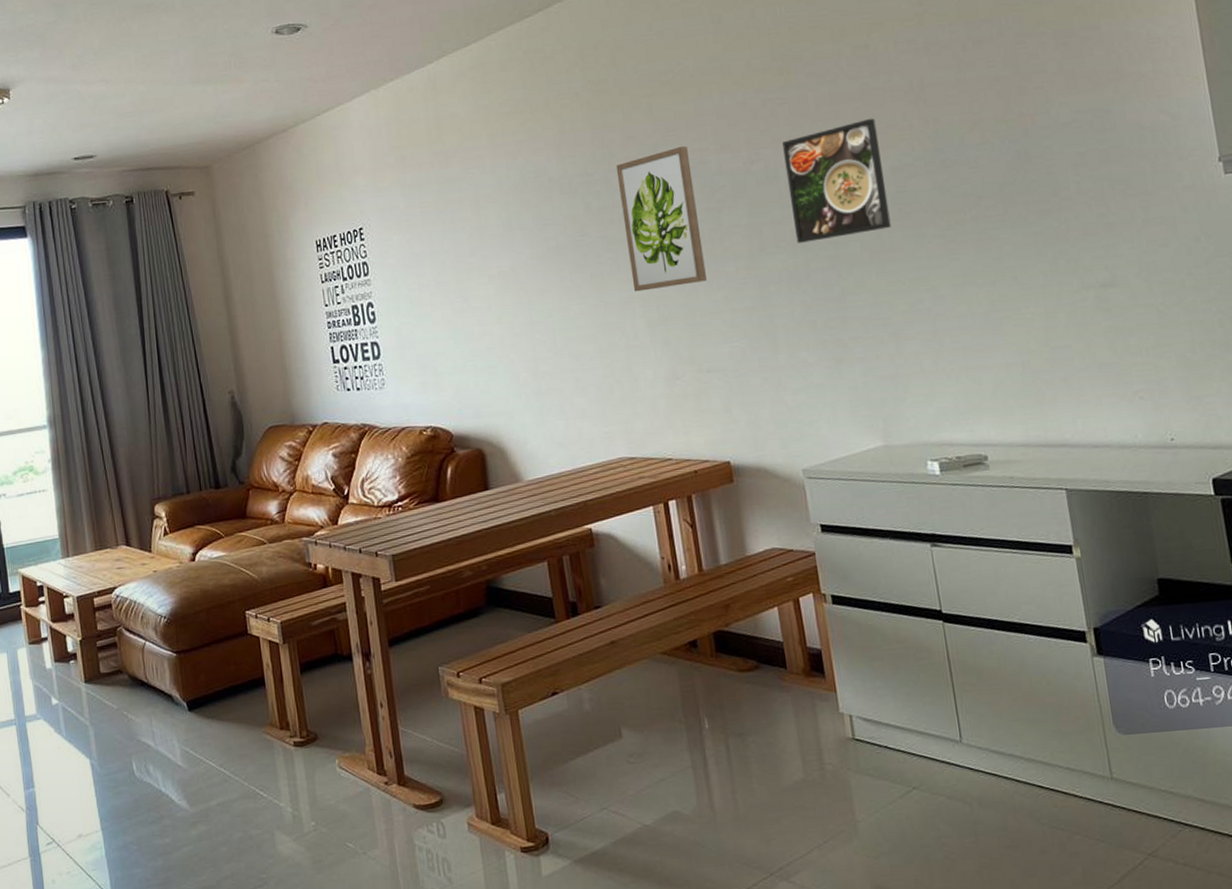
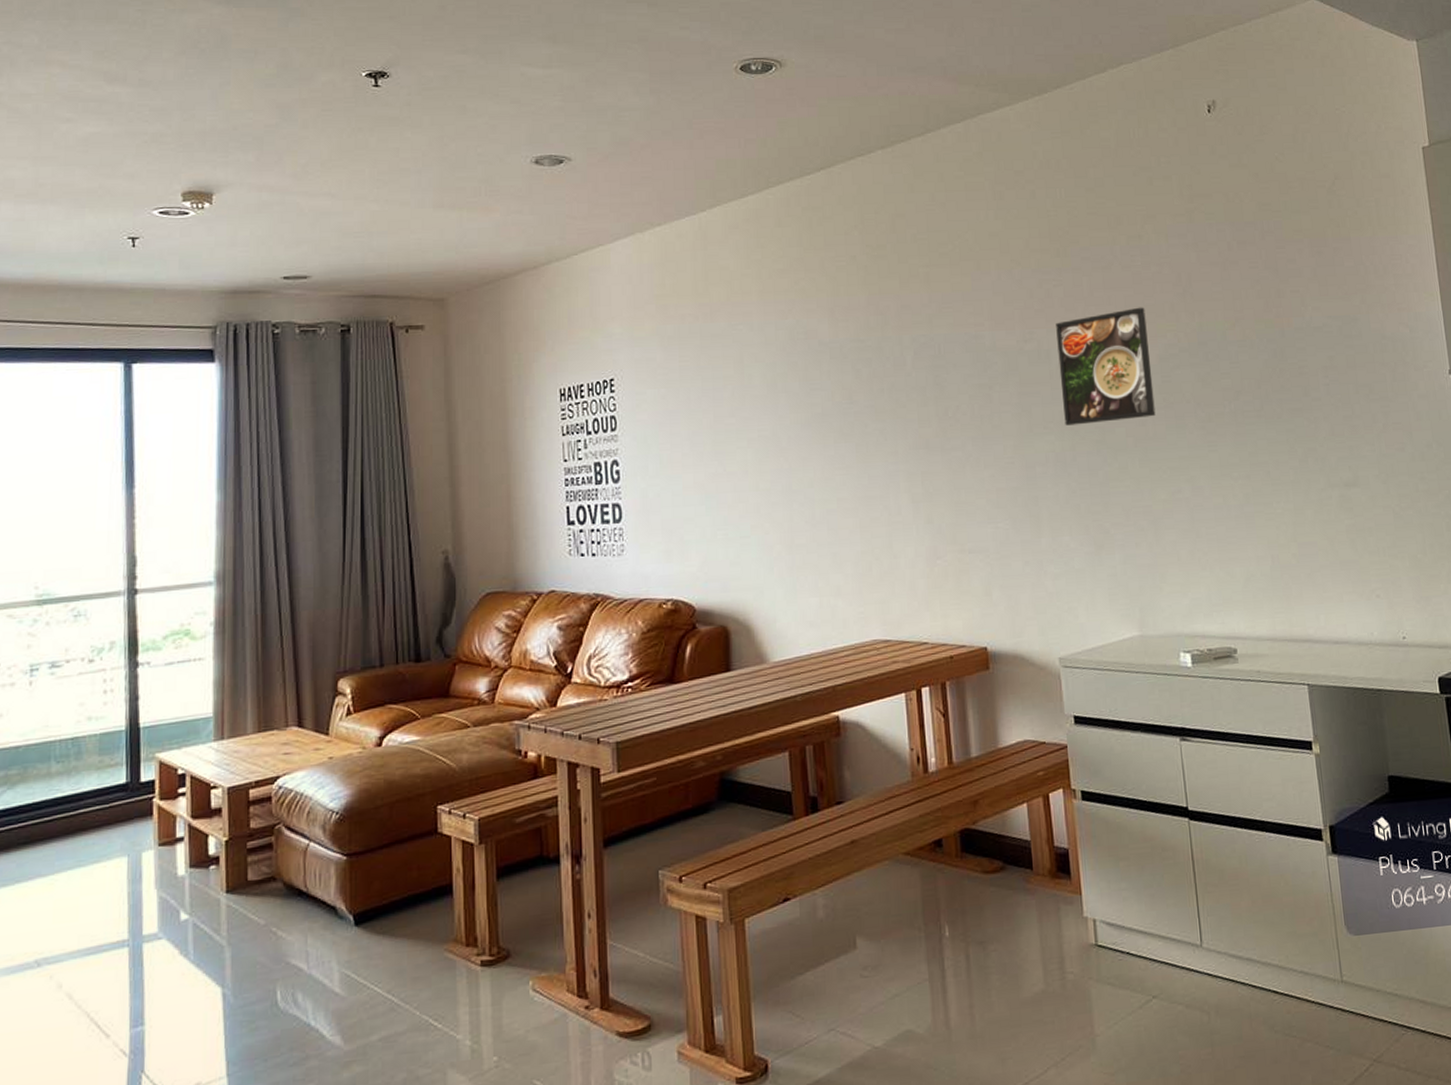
wall art: present [615,146,707,292] -> none [889,319,974,465]

